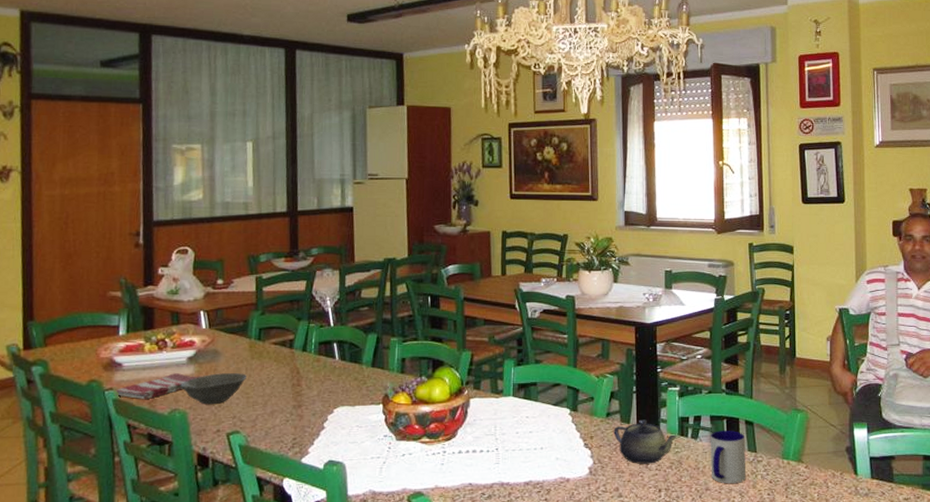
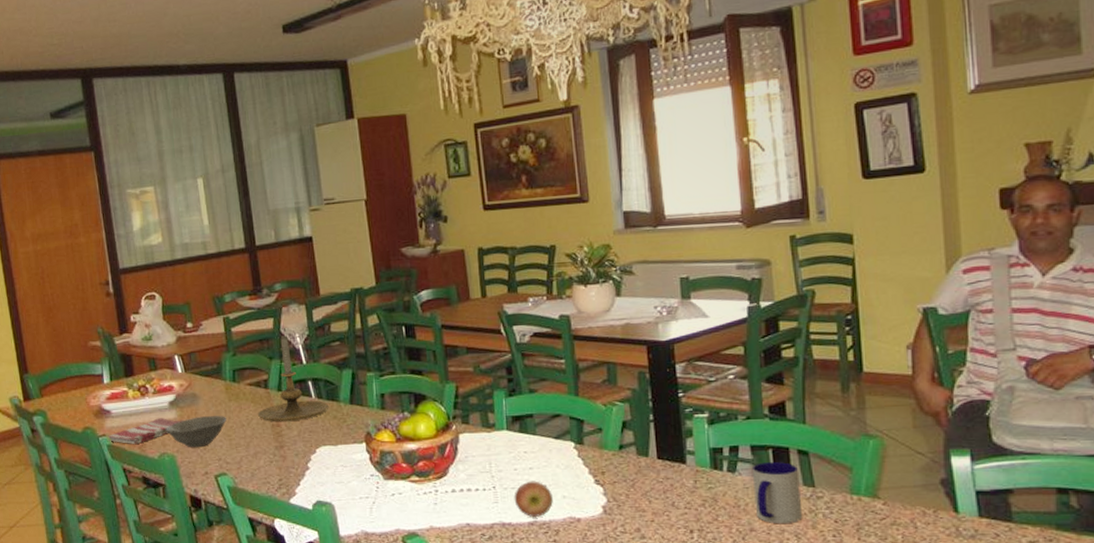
candle holder: none [278,298,351,382] -> present [257,335,329,422]
apple: none [513,443,547,477] -> present [514,481,553,517]
teapot: present [613,419,677,464] -> none [629,451,709,502]

